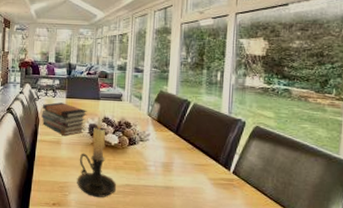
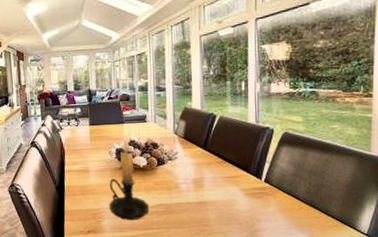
book stack: present [41,102,87,136] -> none [66,130,112,164]

